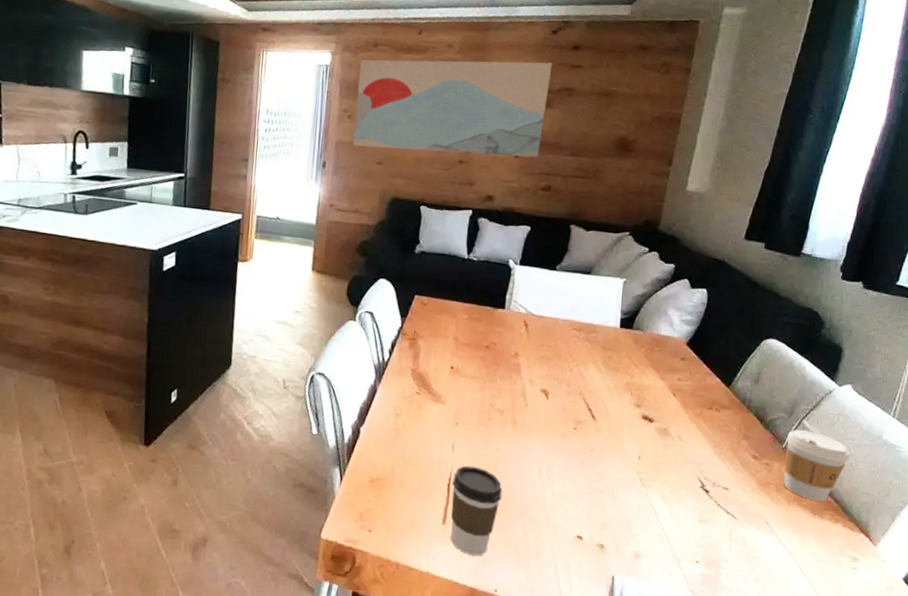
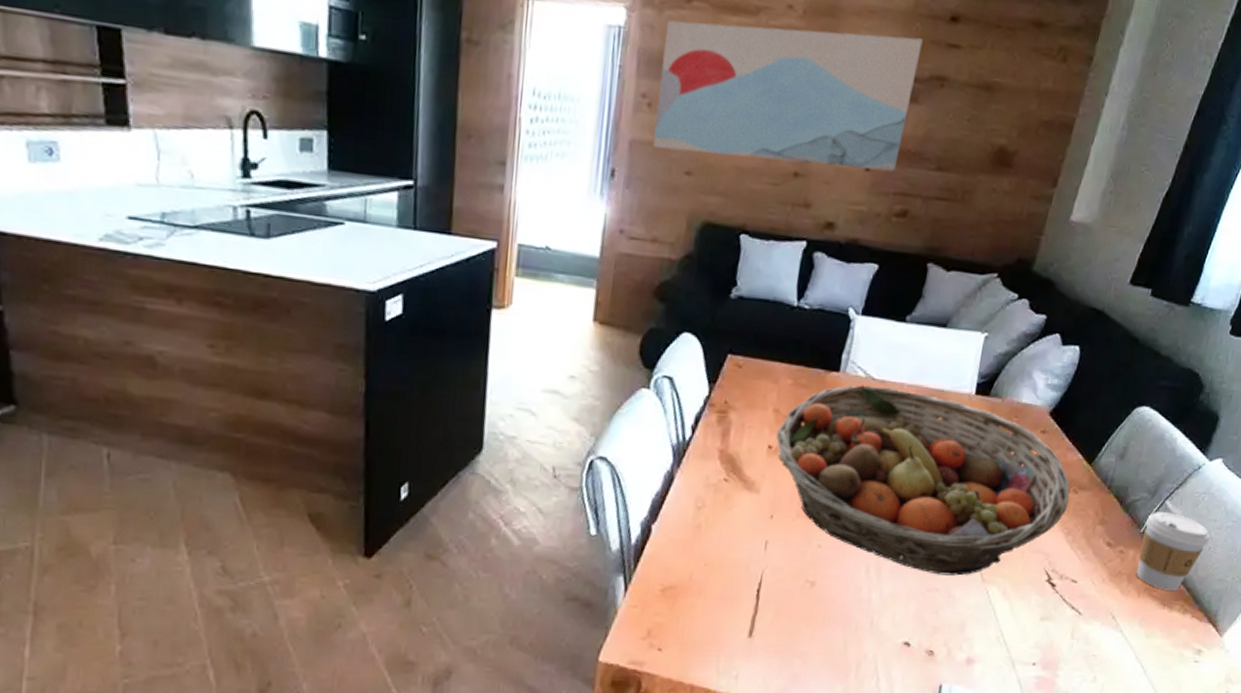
coffee cup: present [451,465,503,556] -> none [757,566,822,671]
fruit basket: none [456,319,713,480] -> present [775,385,1070,576]

